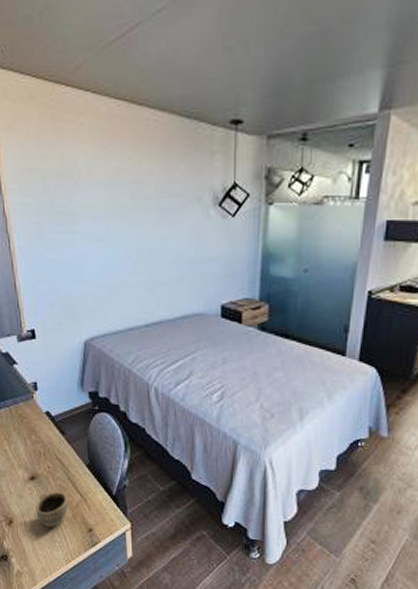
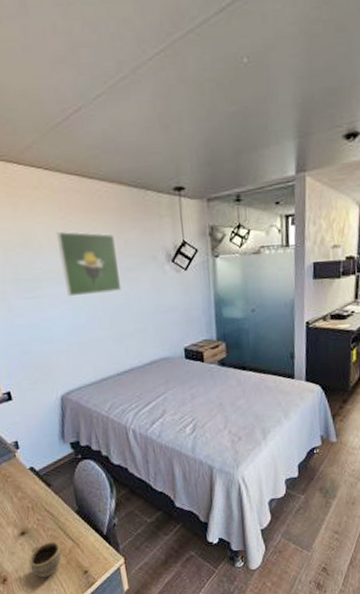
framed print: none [97,162,160,235] -> present [55,231,122,297]

